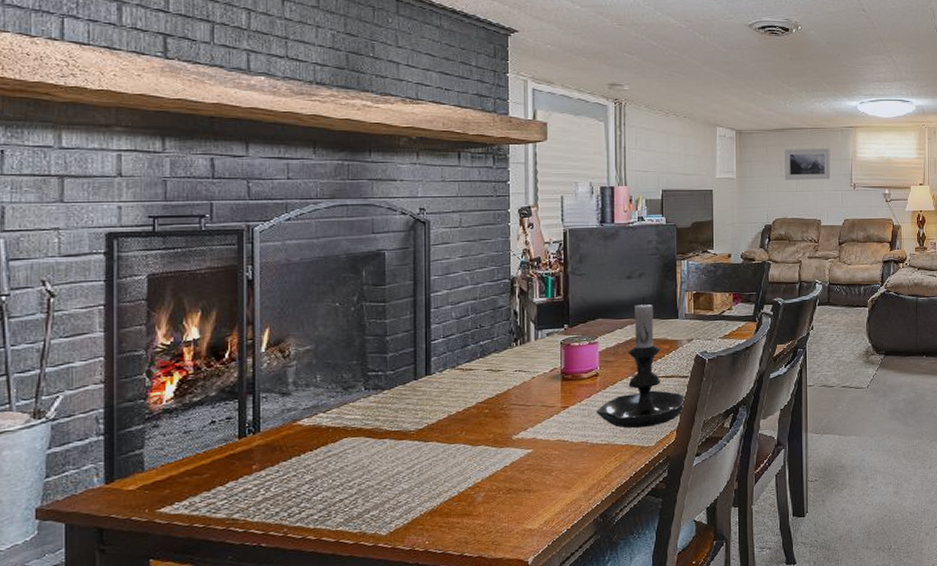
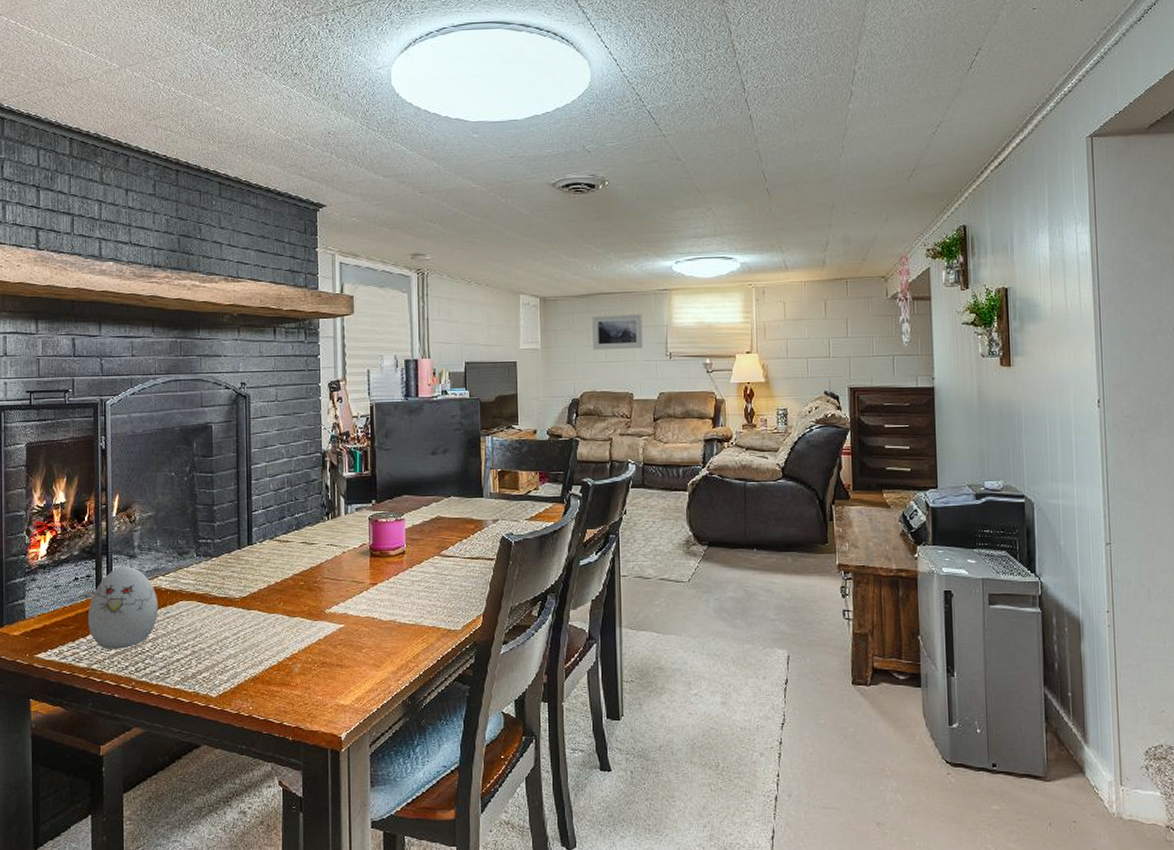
decorative egg: none [227,405,318,496] -> present [87,566,159,649]
candle holder: present [596,296,687,429] -> none [403,473,493,610]

